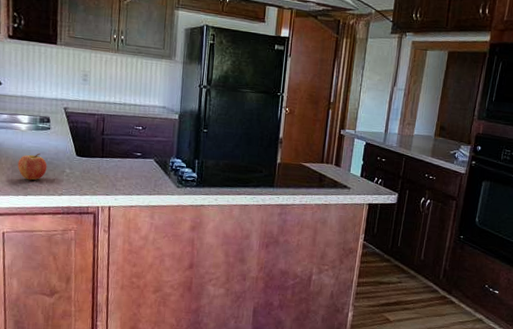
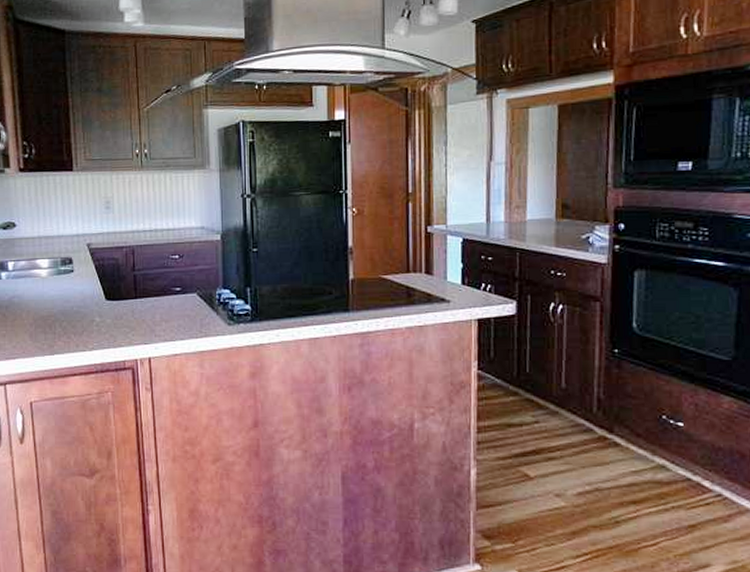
fruit: present [17,153,47,181] -> none [41,302,74,336]

